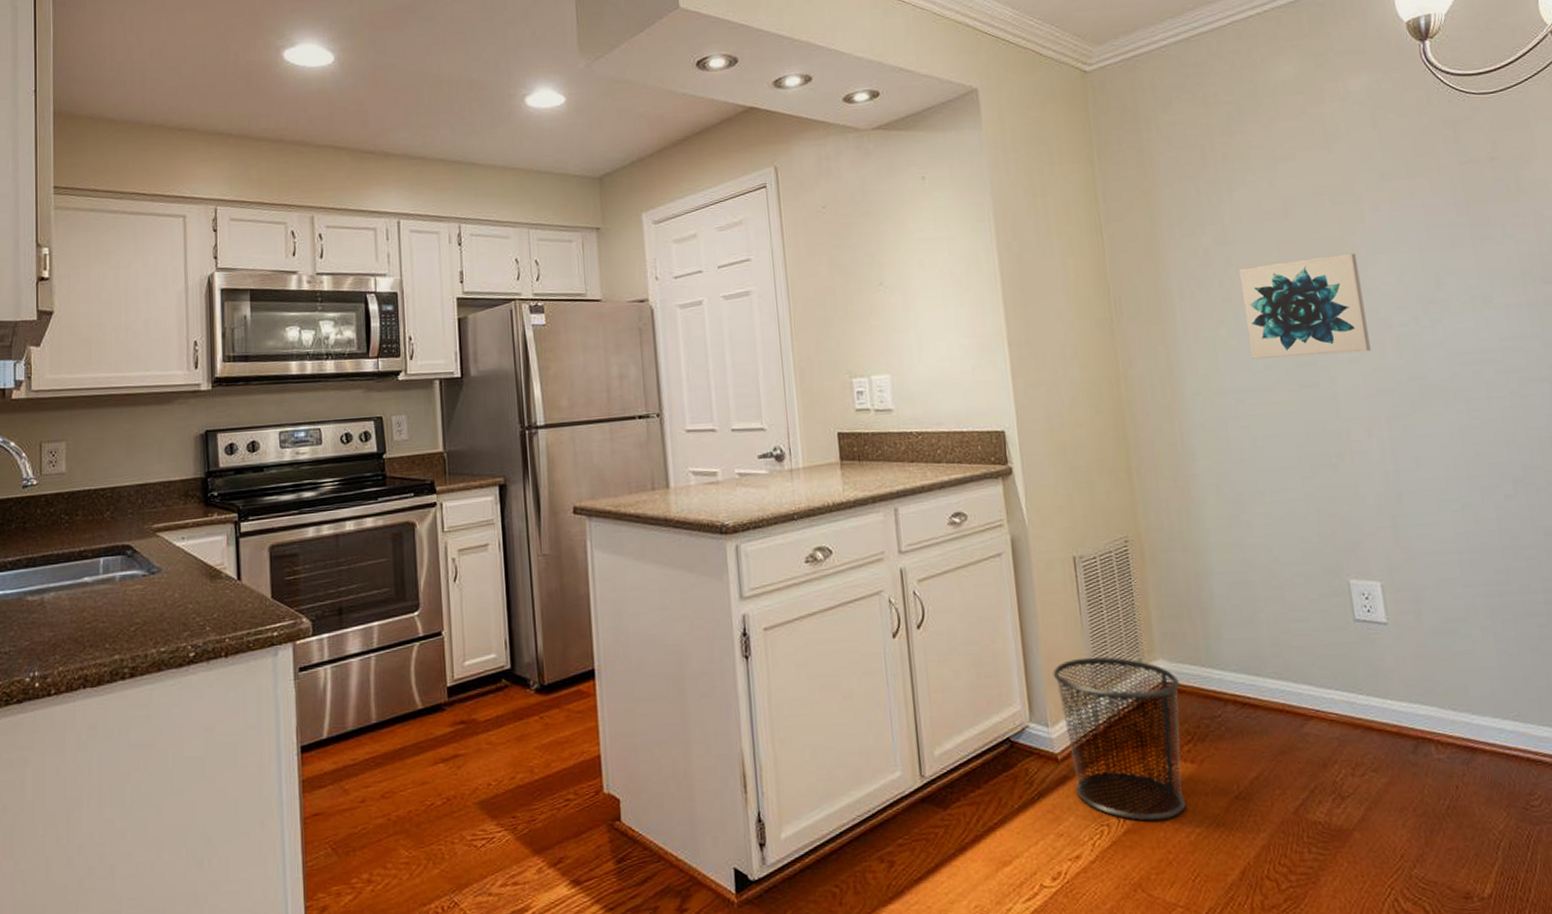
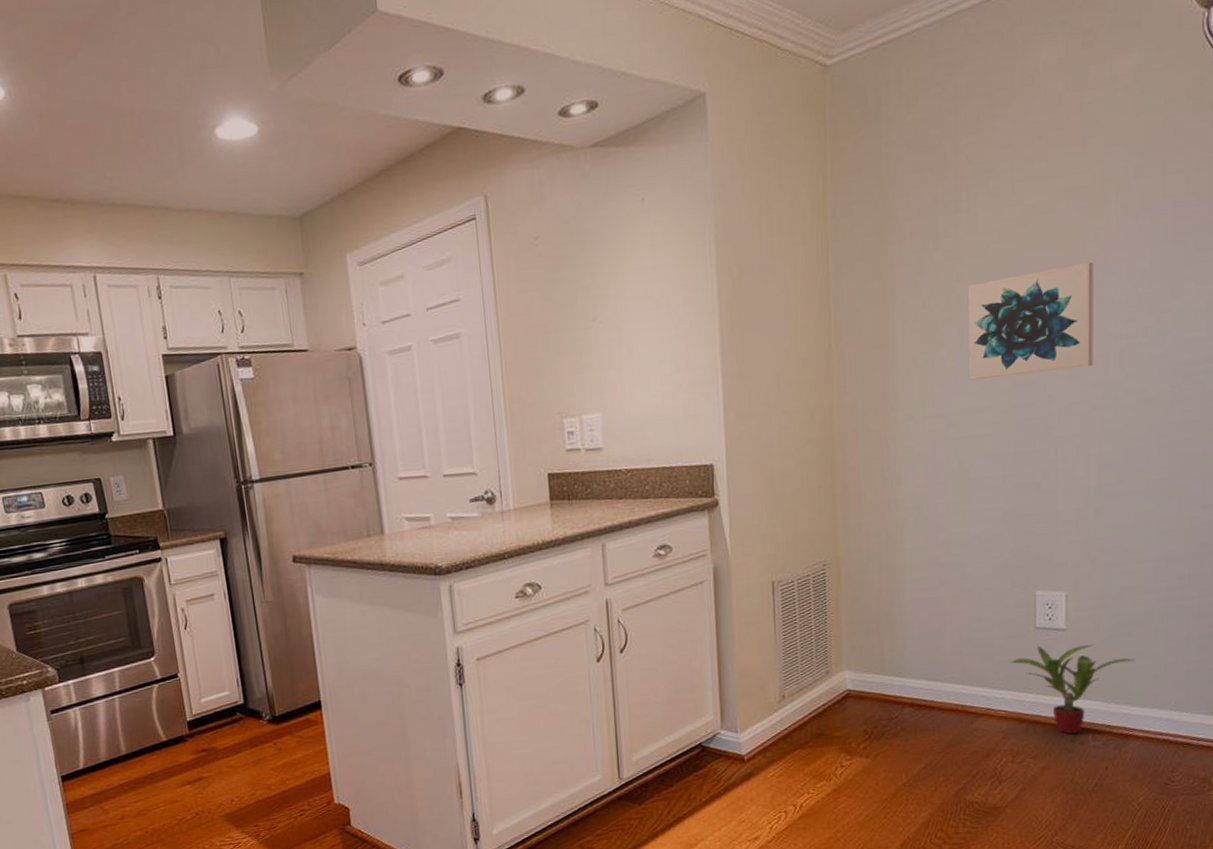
waste bin: present [1053,657,1186,821] -> none [745,670,862,807]
potted plant: none [1333,640,1465,745] -> present [1009,644,1134,735]

